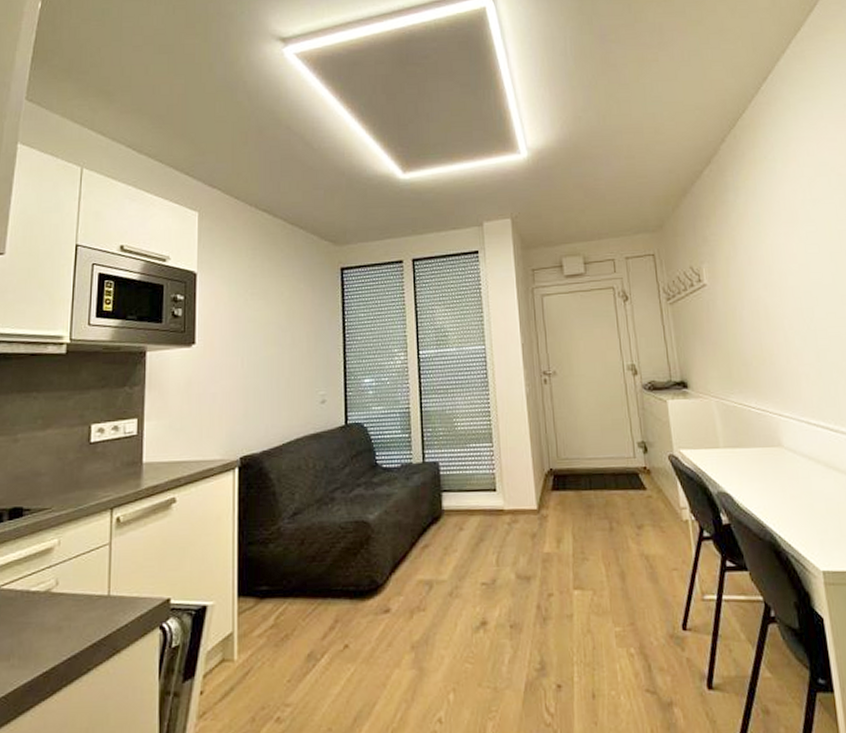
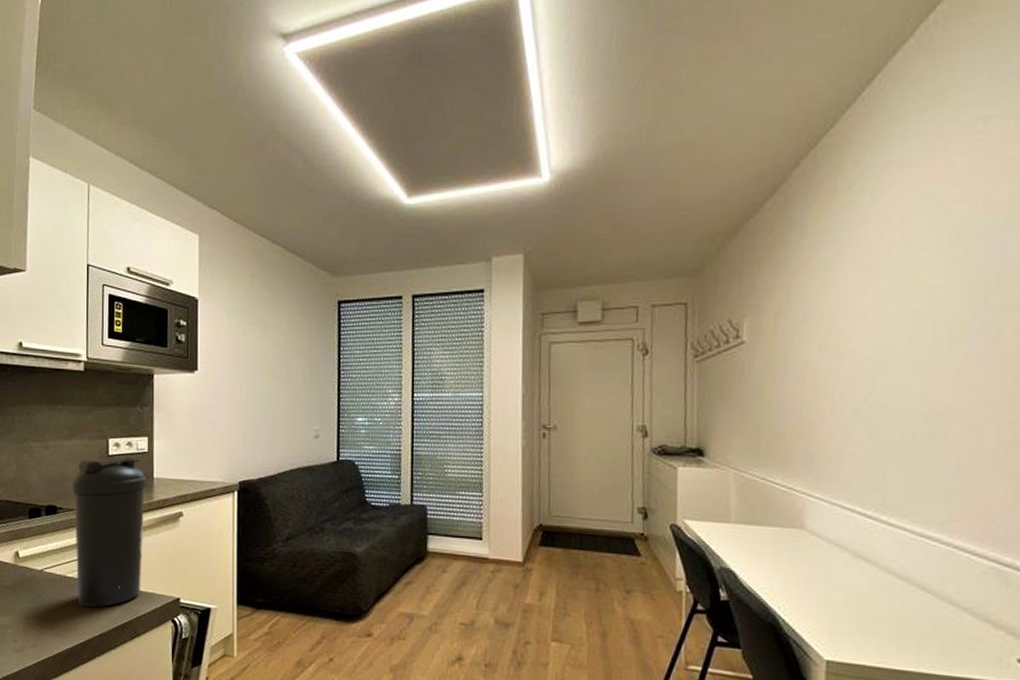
water bottle: none [42,443,135,626] -> present [71,457,147,608]

